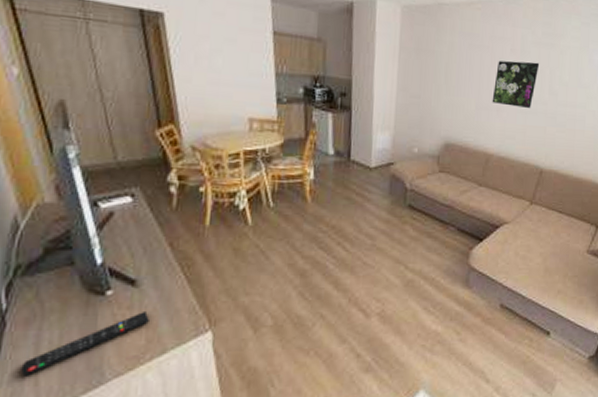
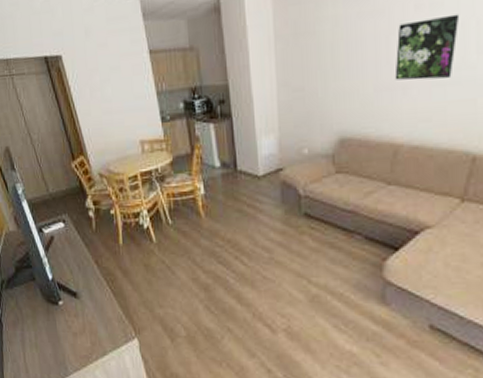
remote control: present [20,310,150,377] -> none [16,318,91,365]

